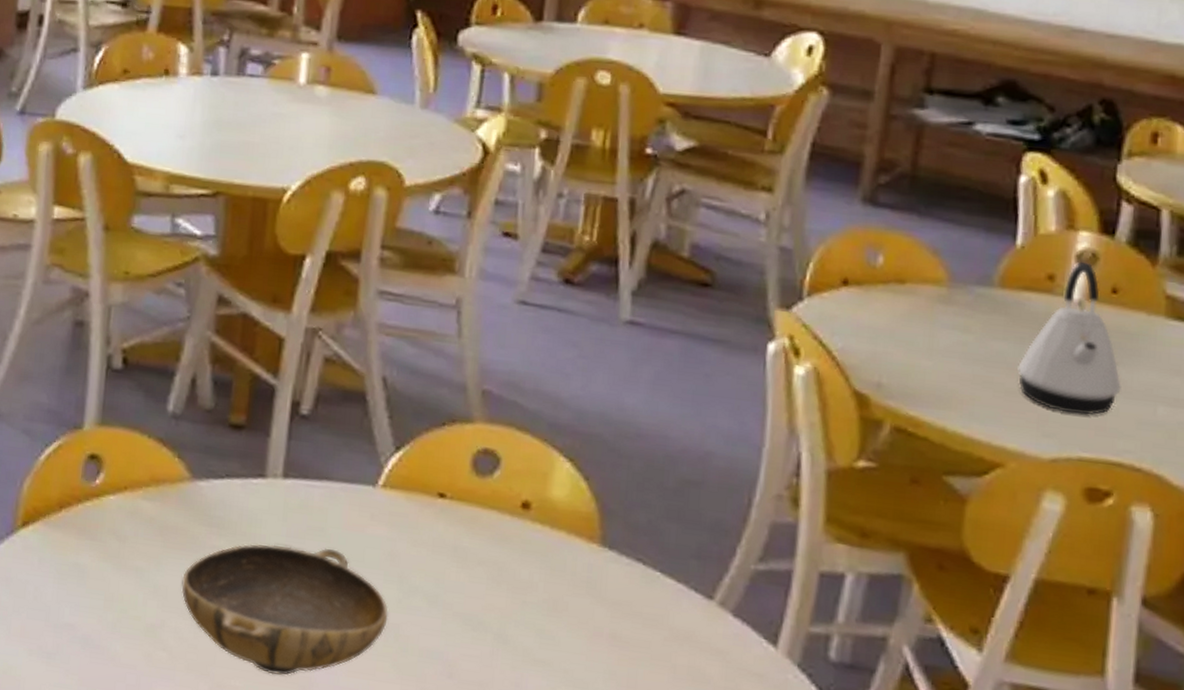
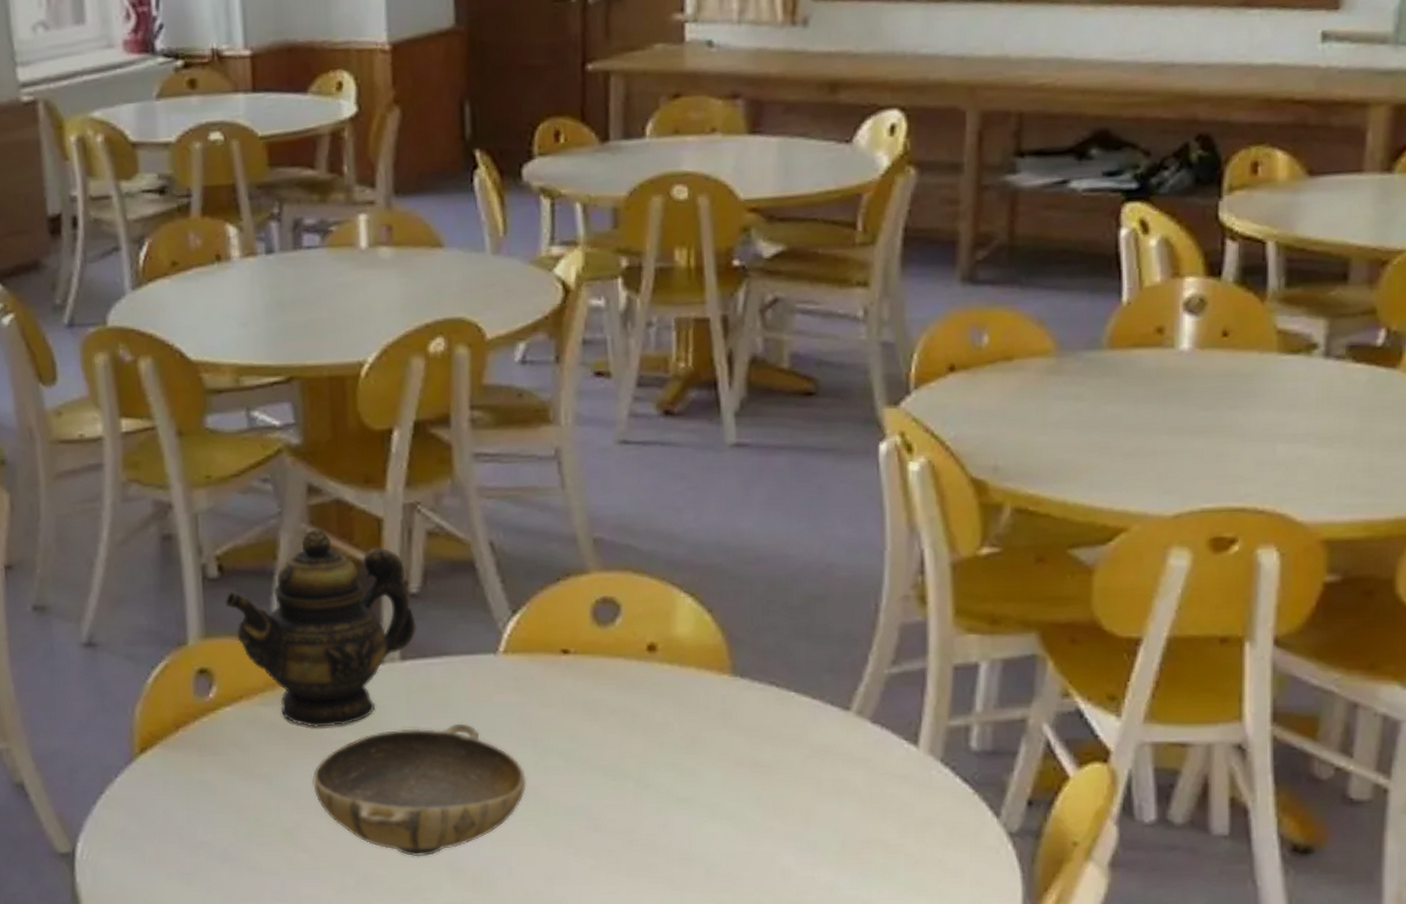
teapot: none [124,337,303,532] -> present [225,528,417,728]
kettle: present [1017,261,1121,415] -> none [1134,309,1239,466]

